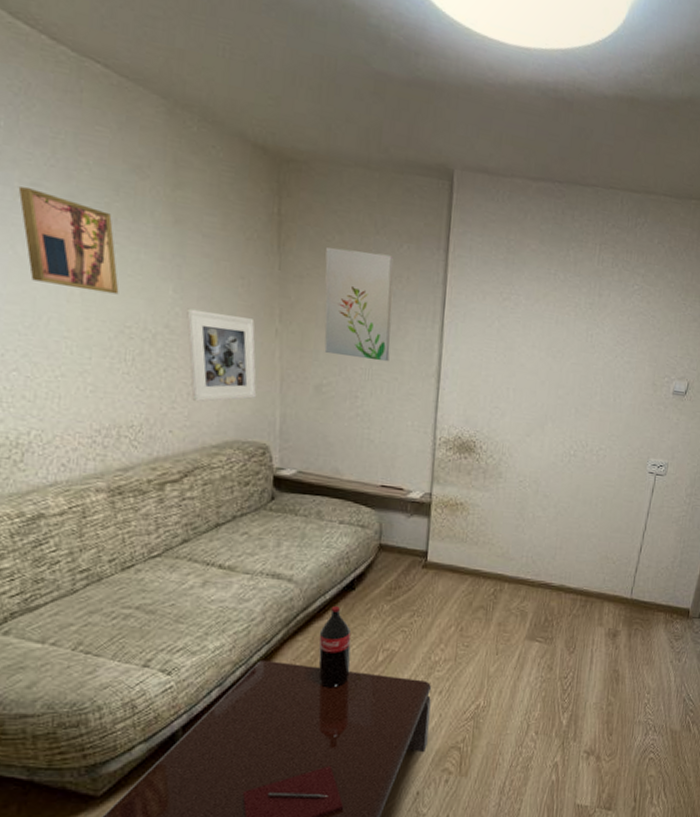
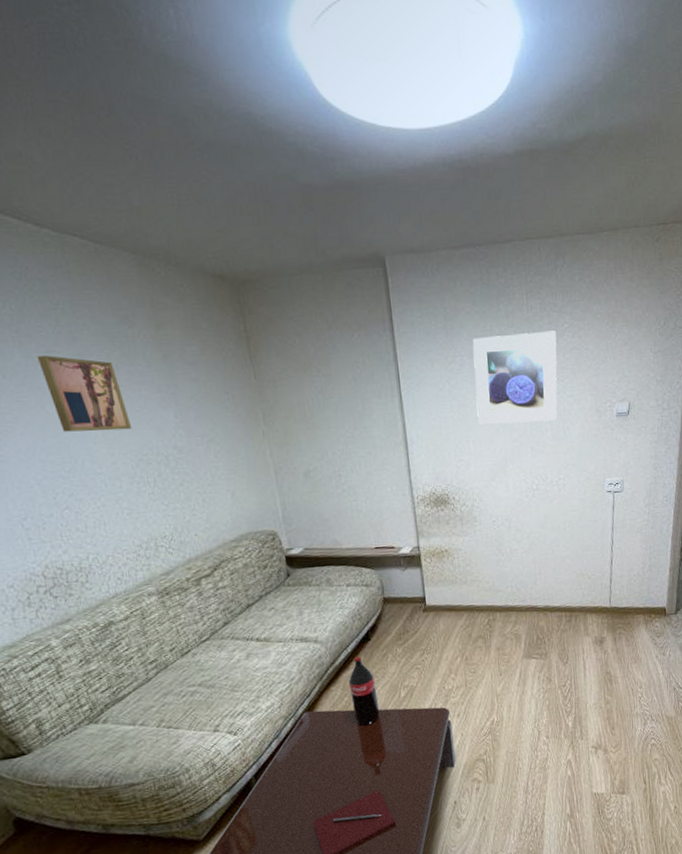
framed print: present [186,308,257,402] -> none [188,426,259,506]
wall art: present [324,247,394,362] -> none [290,346,361,442]
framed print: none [523,279,625,386] -> present [472,331,558,426]

